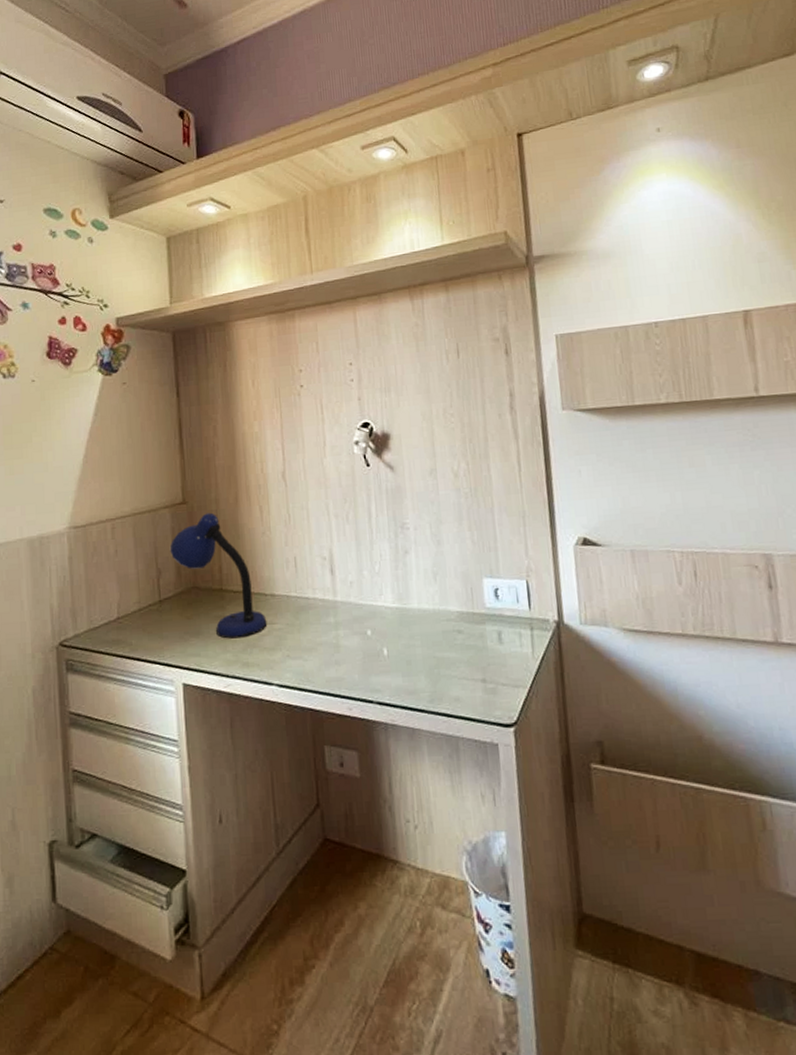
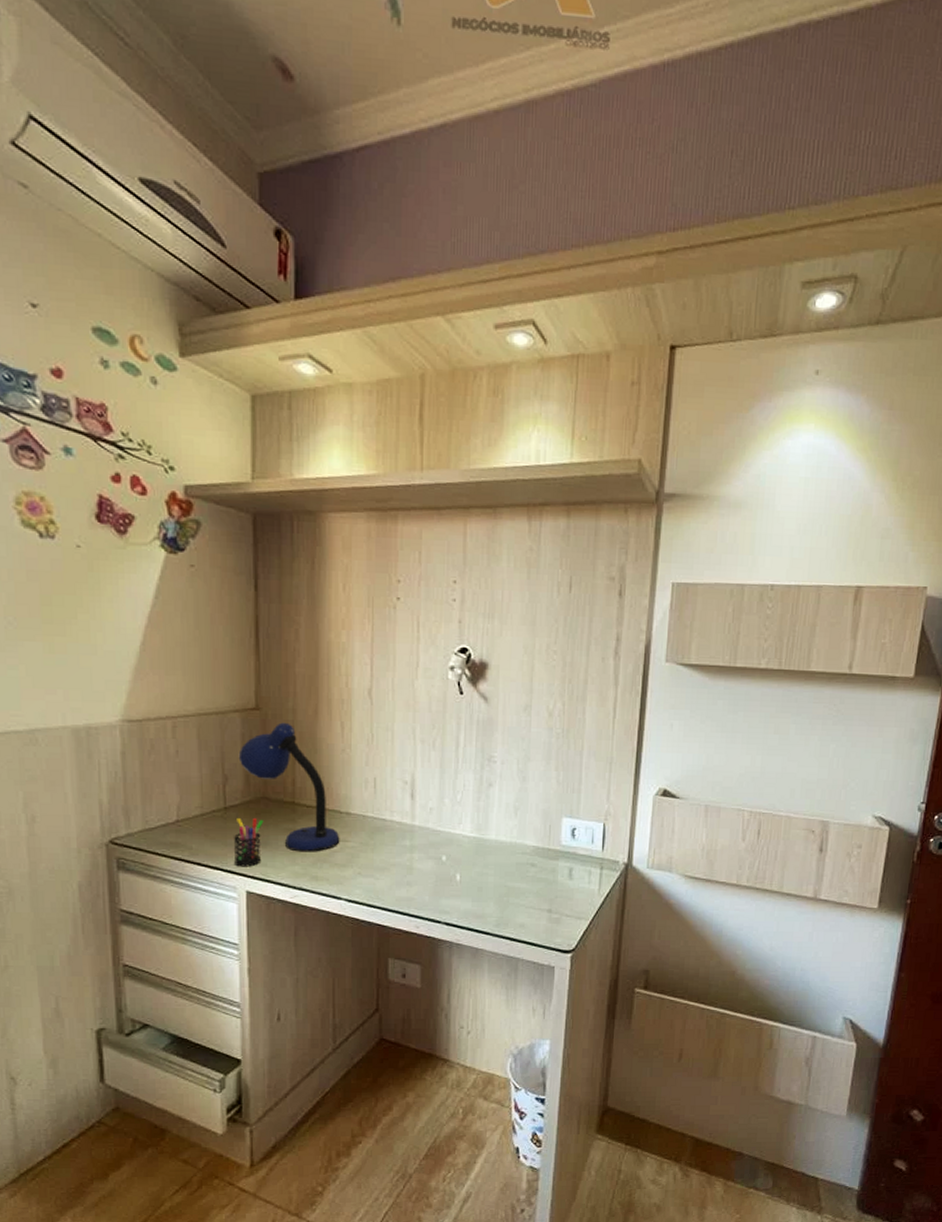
pen holder: none [168,609,196,659] -> present [233,818,264,867]

